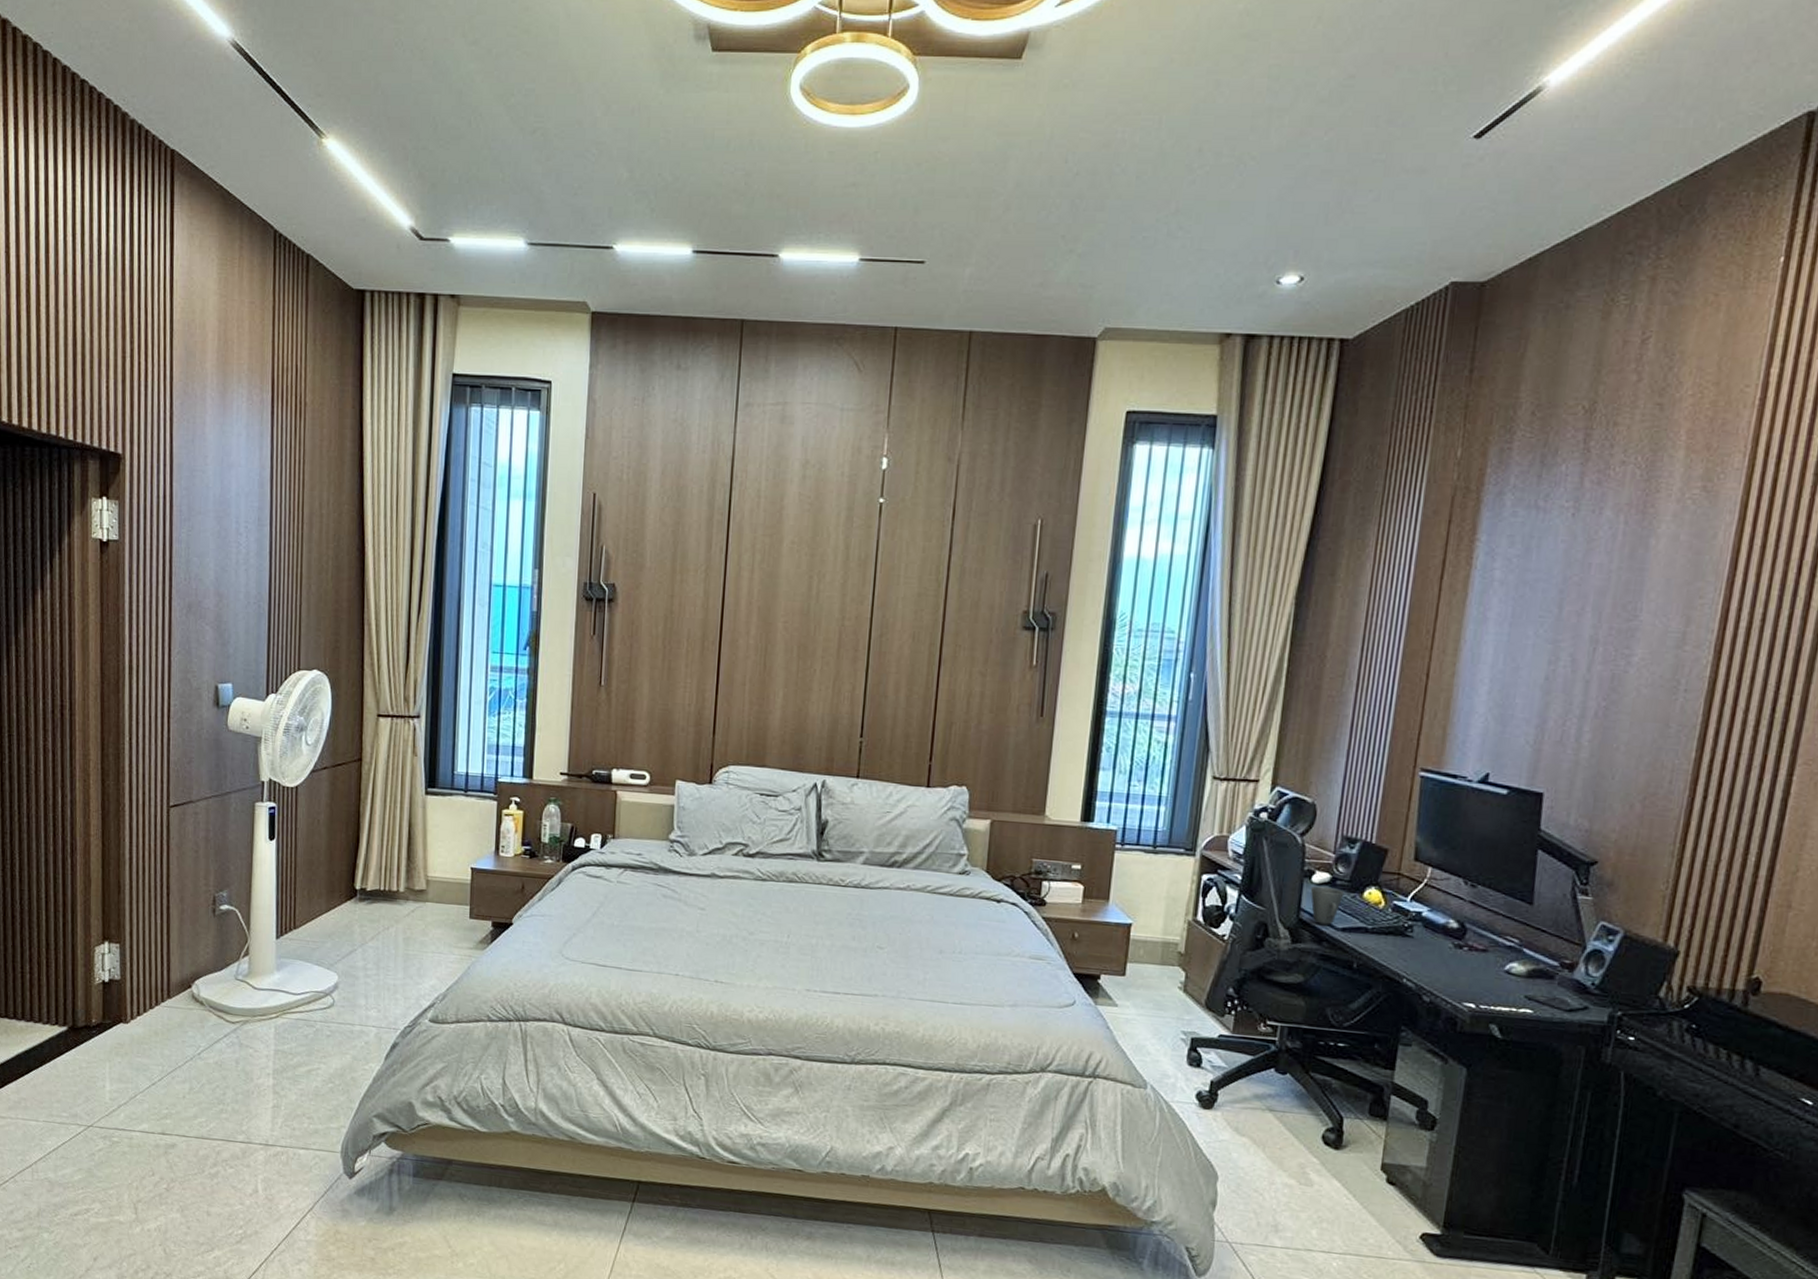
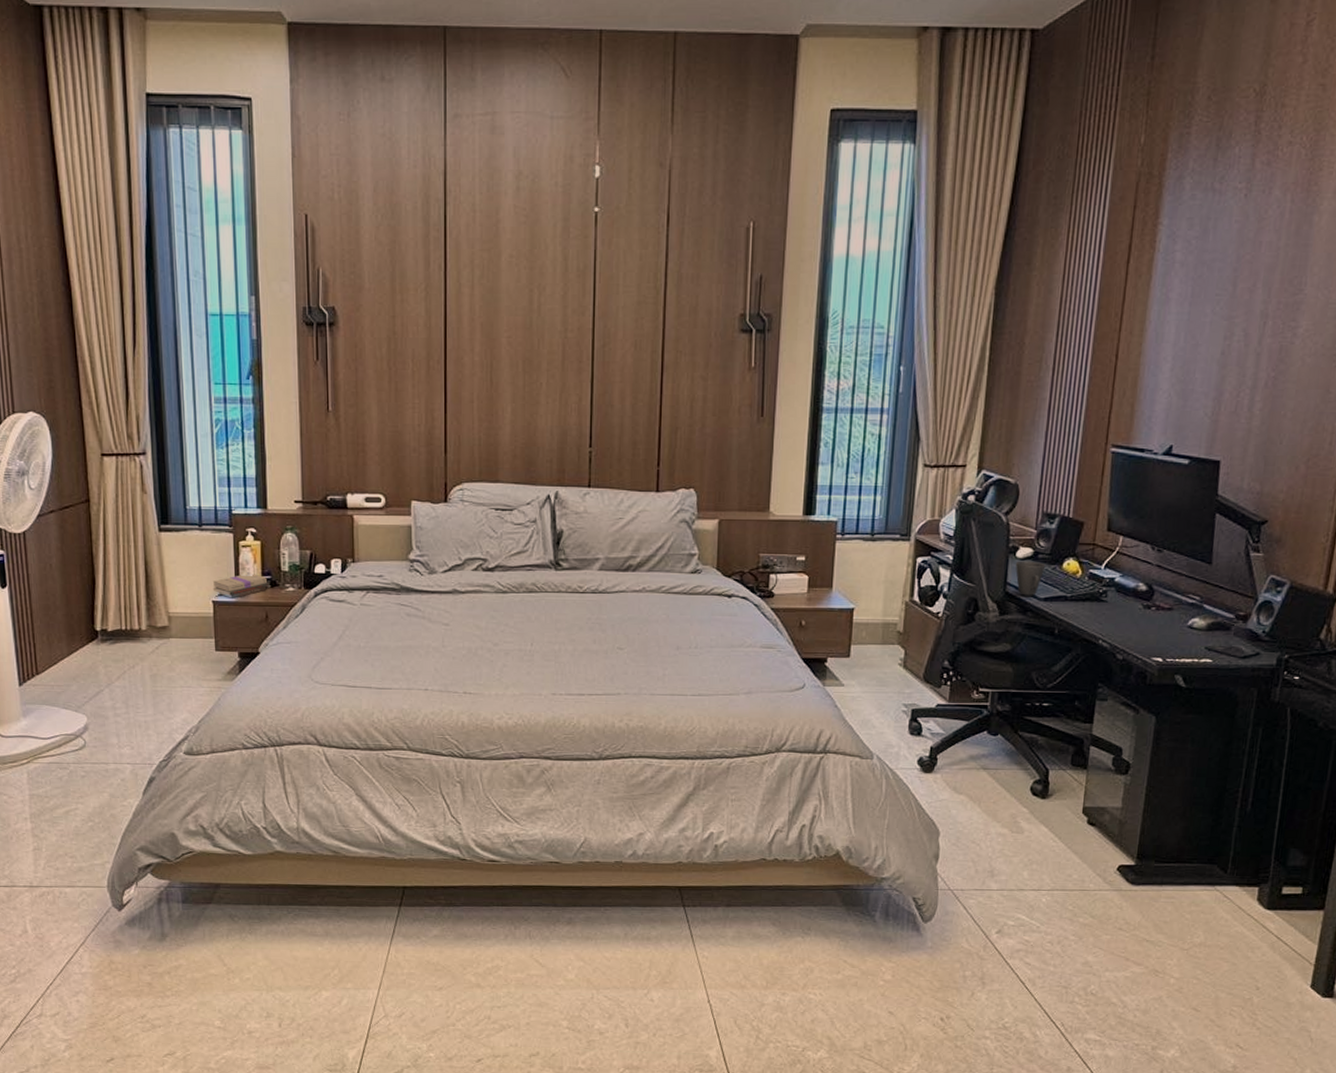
books: none [472,841,530,867] -> present [213,572,271,599]

